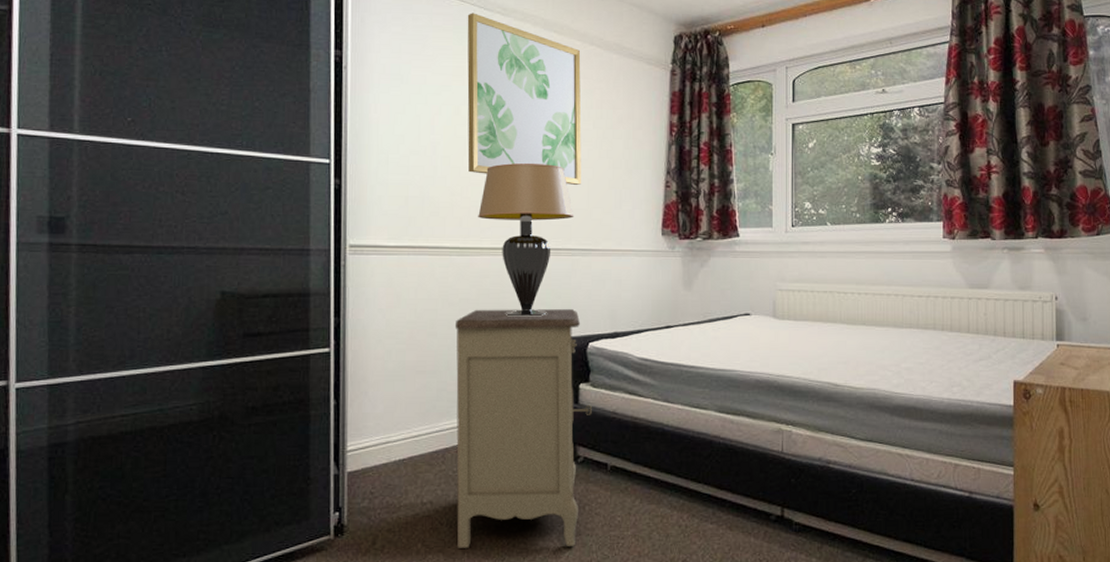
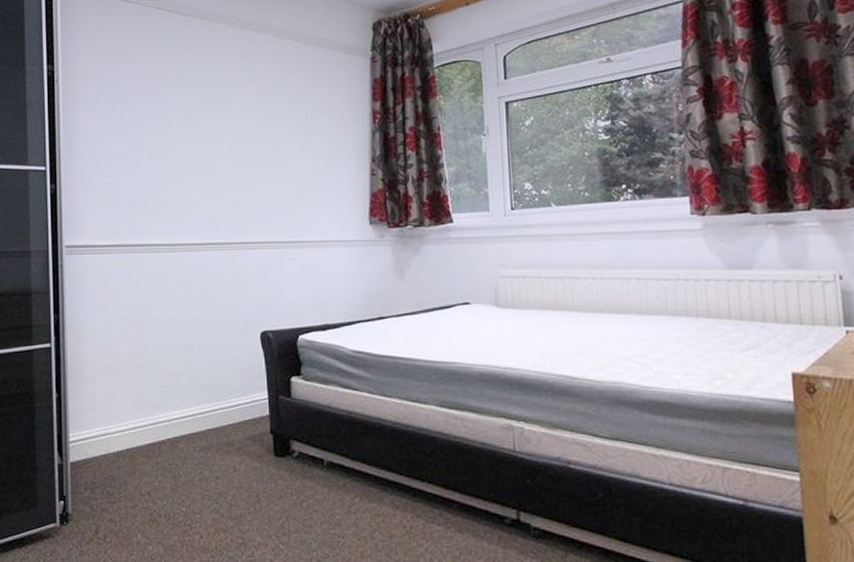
nightstand: present [454,308,592,548] -> none [165,301,305,543]
wall art: present [467,13,582,185] -> none [166,19,284,178]
table lamp: present [478,162,574,317] -> none [184,159,279,311]

